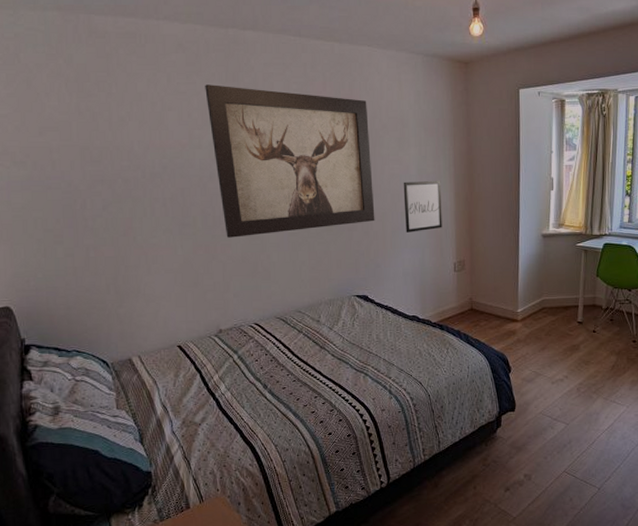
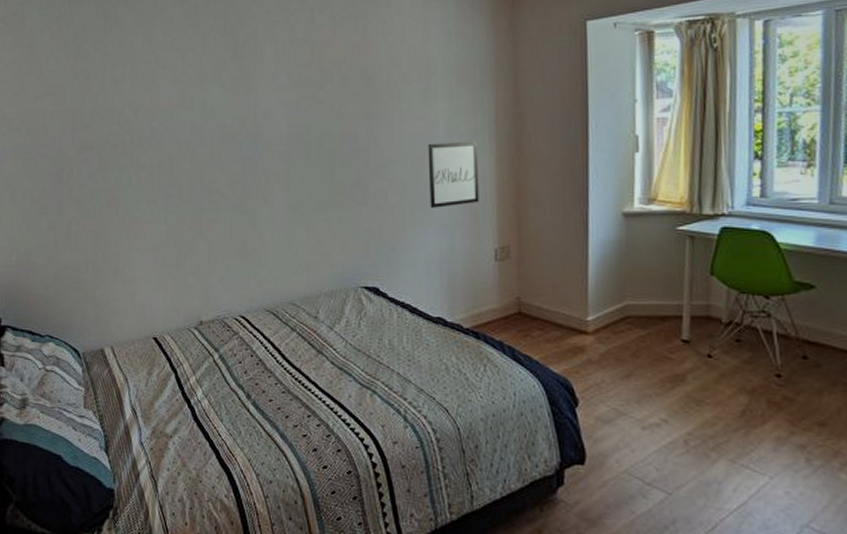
wall art: present [205,85,375,238] -> none [201,38,391,211]

